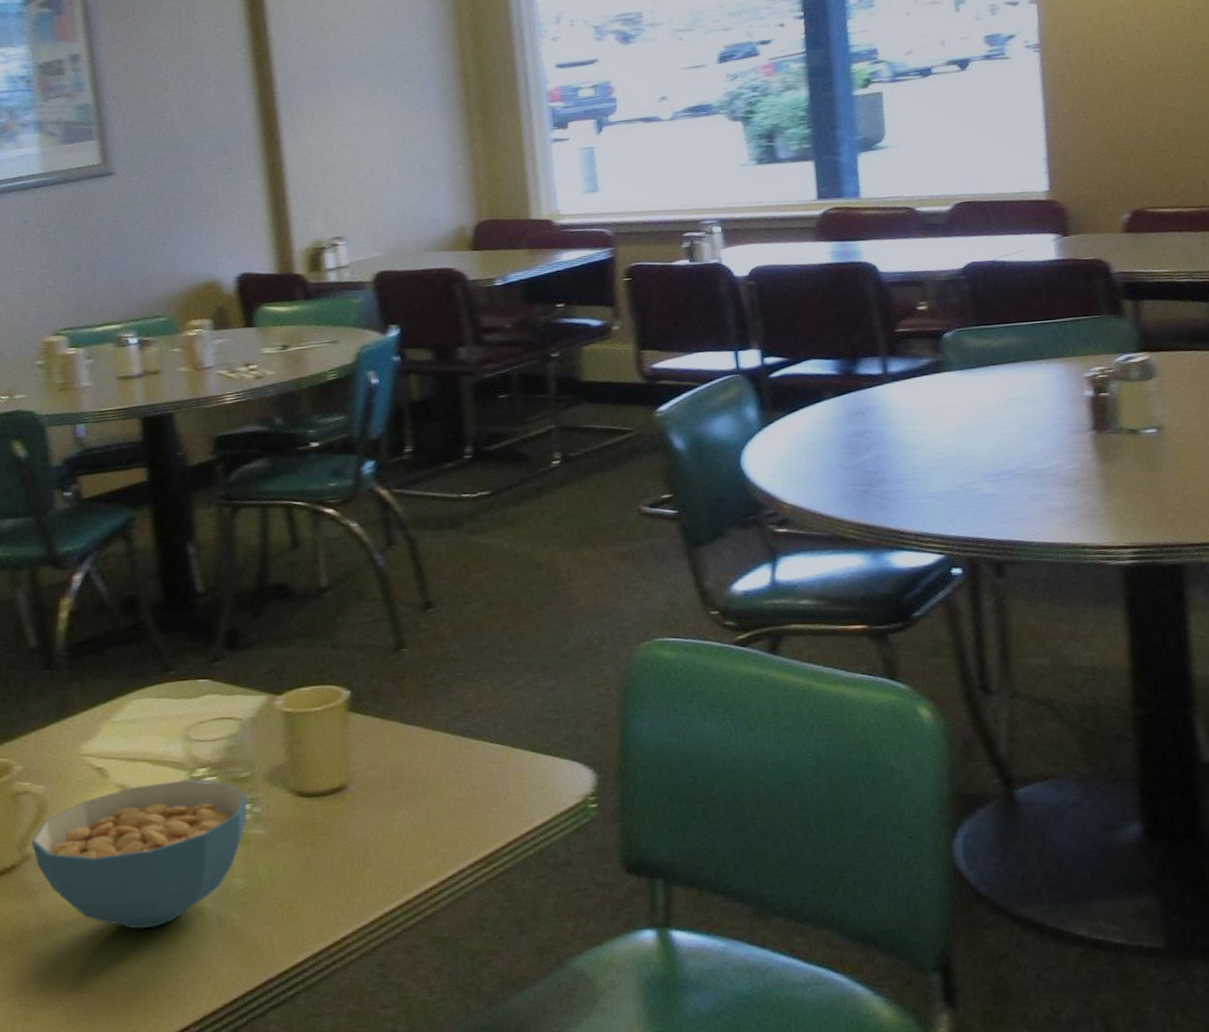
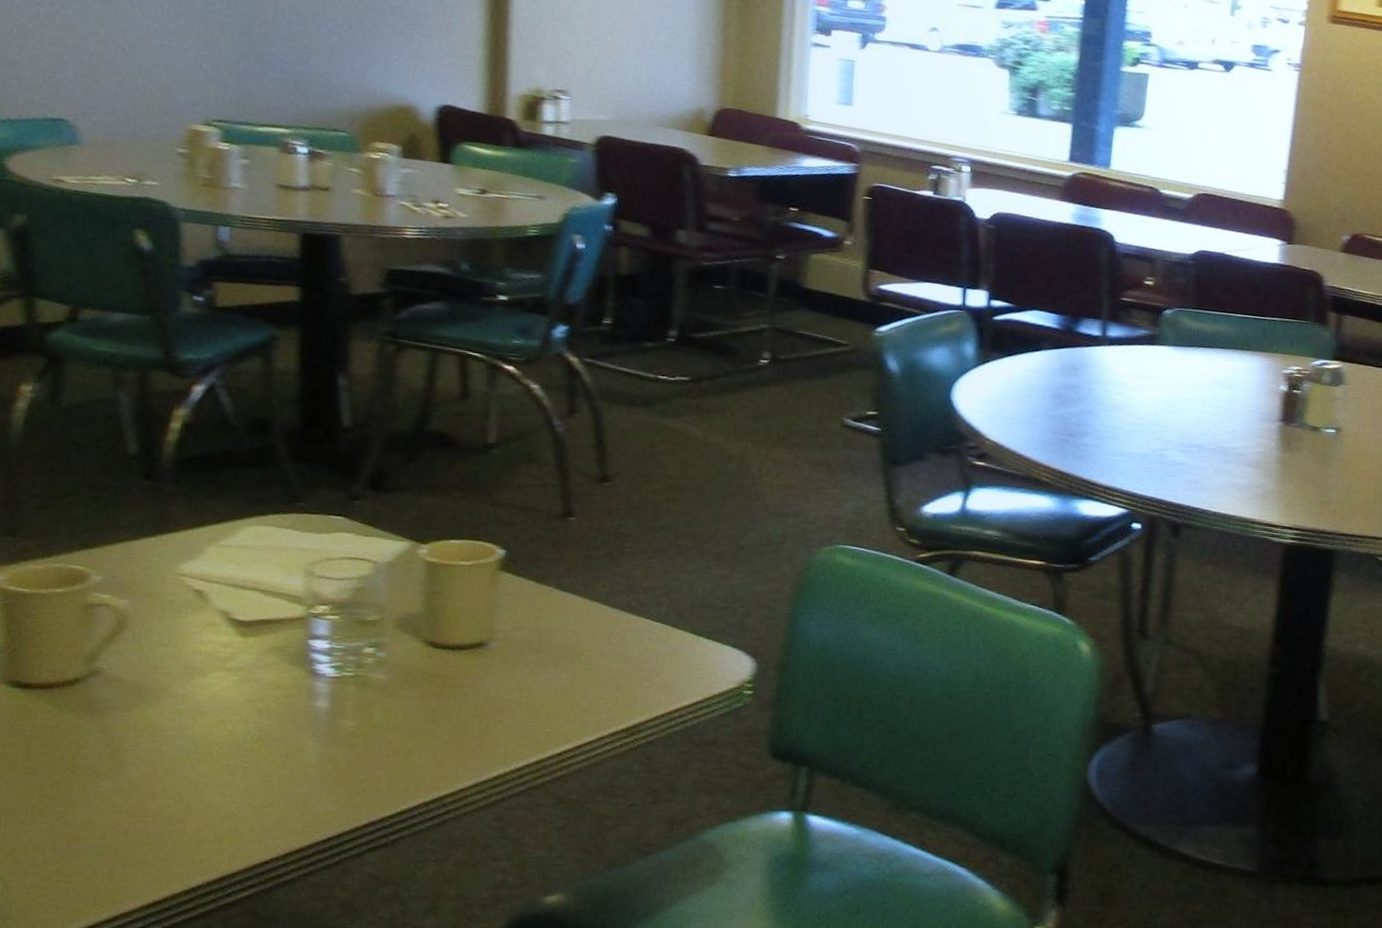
cereal bowl: present [31,780,248,929] -> none [102,613,372,759]

